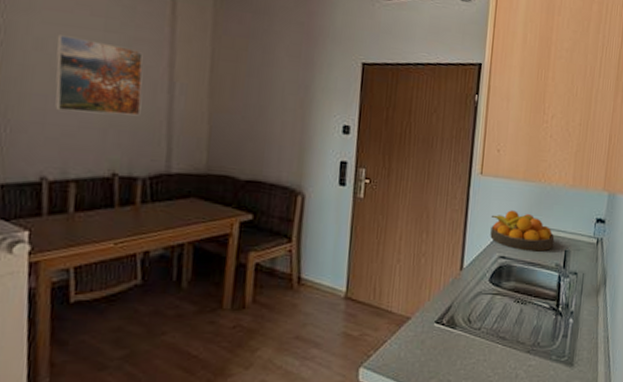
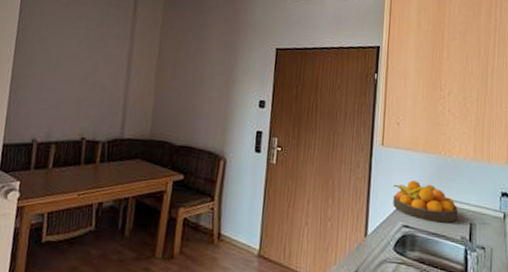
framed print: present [55,34,143,116] -> none [48,33,111,93]

